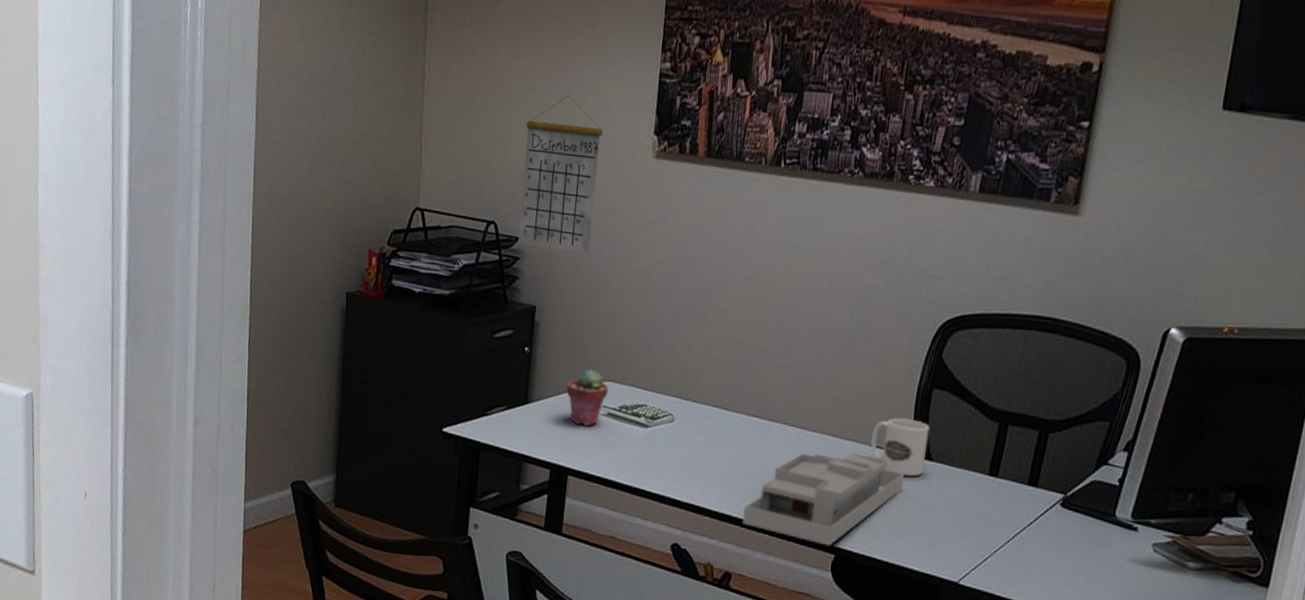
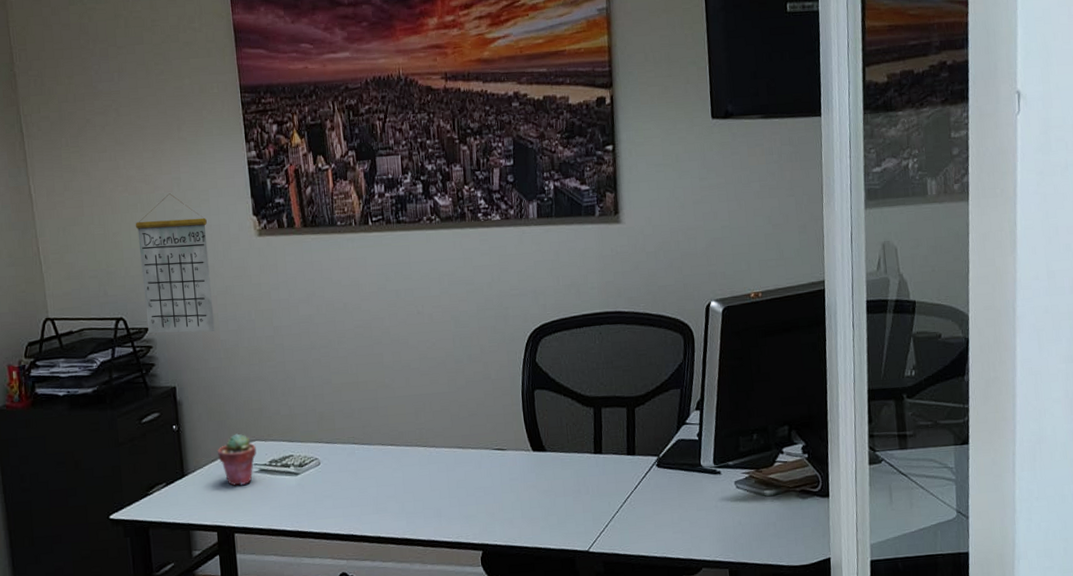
desk organizer: present [742,453,905,546] -> none [396,458,527,545]
mug: present [869,418,930,477] -> none [491,419,541,469]

